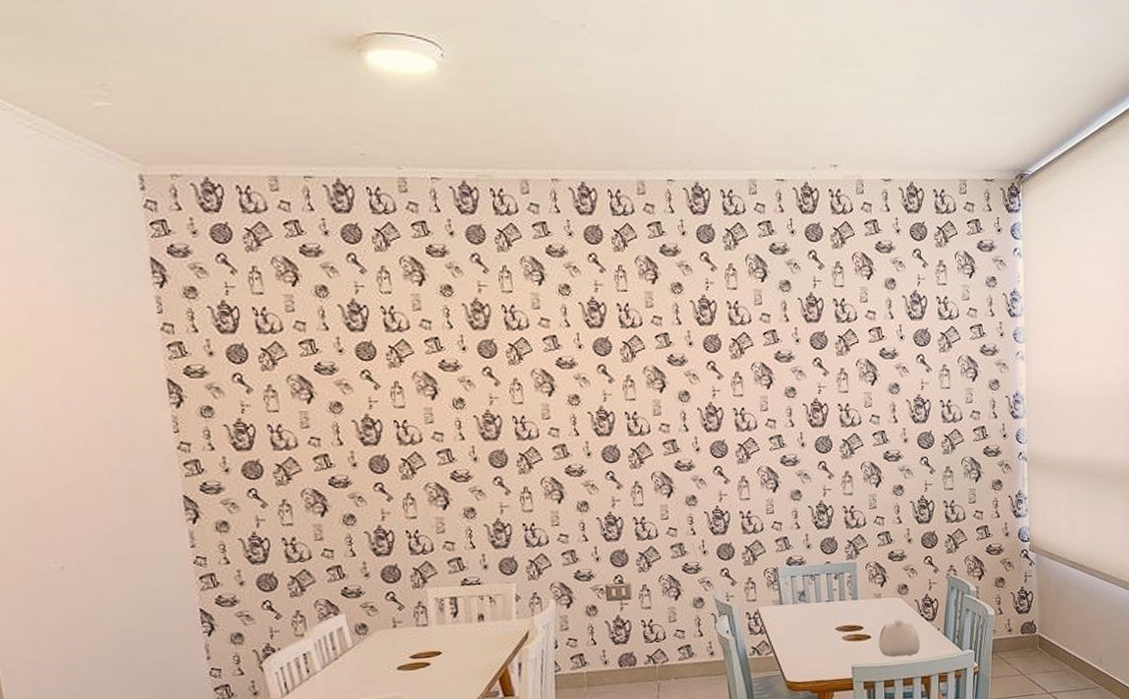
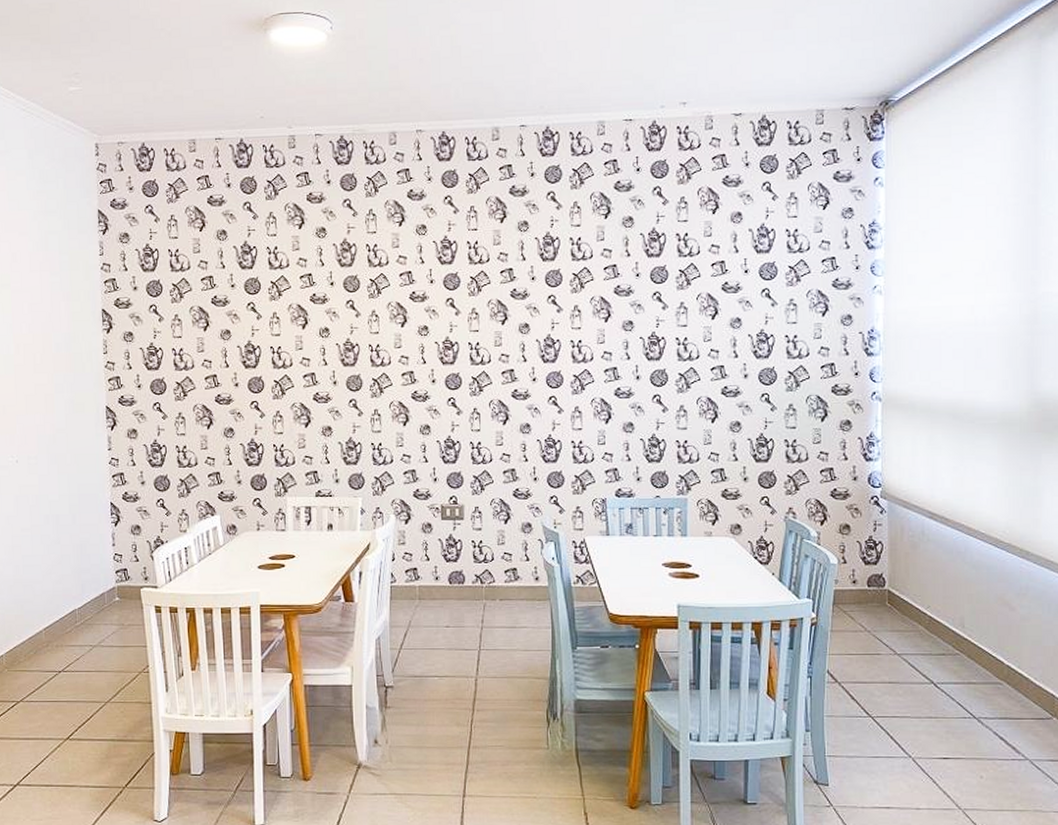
sugar bowl: present [878,619,921,657] -> none [707,560,753,599]

